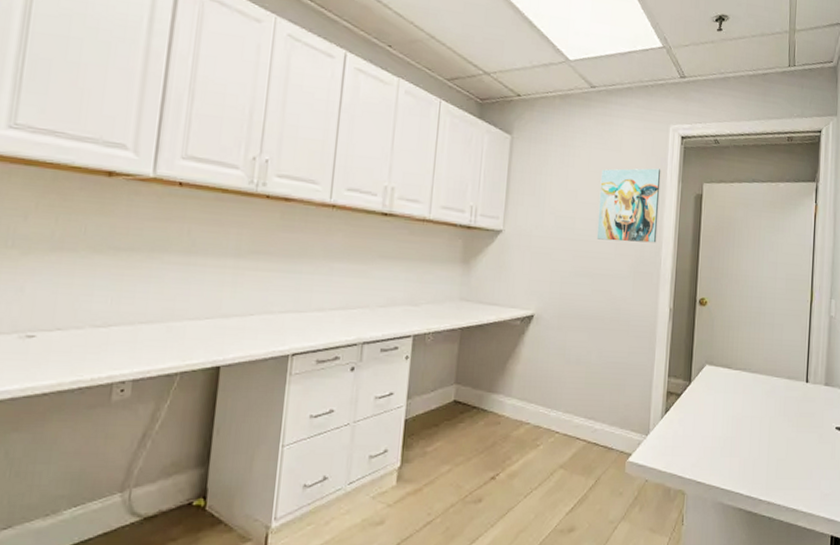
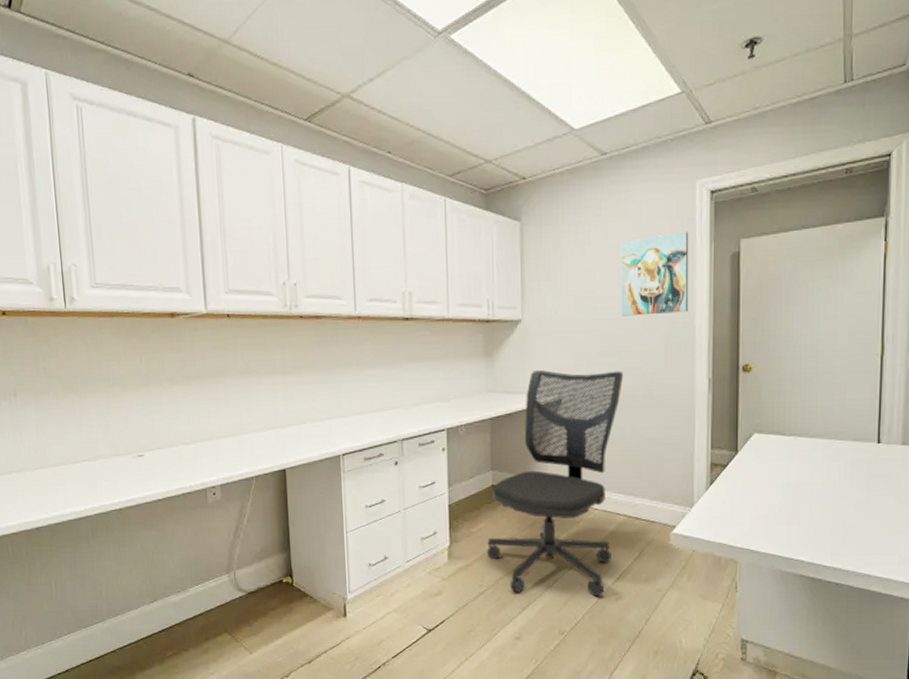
office chair: none [439,283,595,529] -> present [486,370,624,597]

